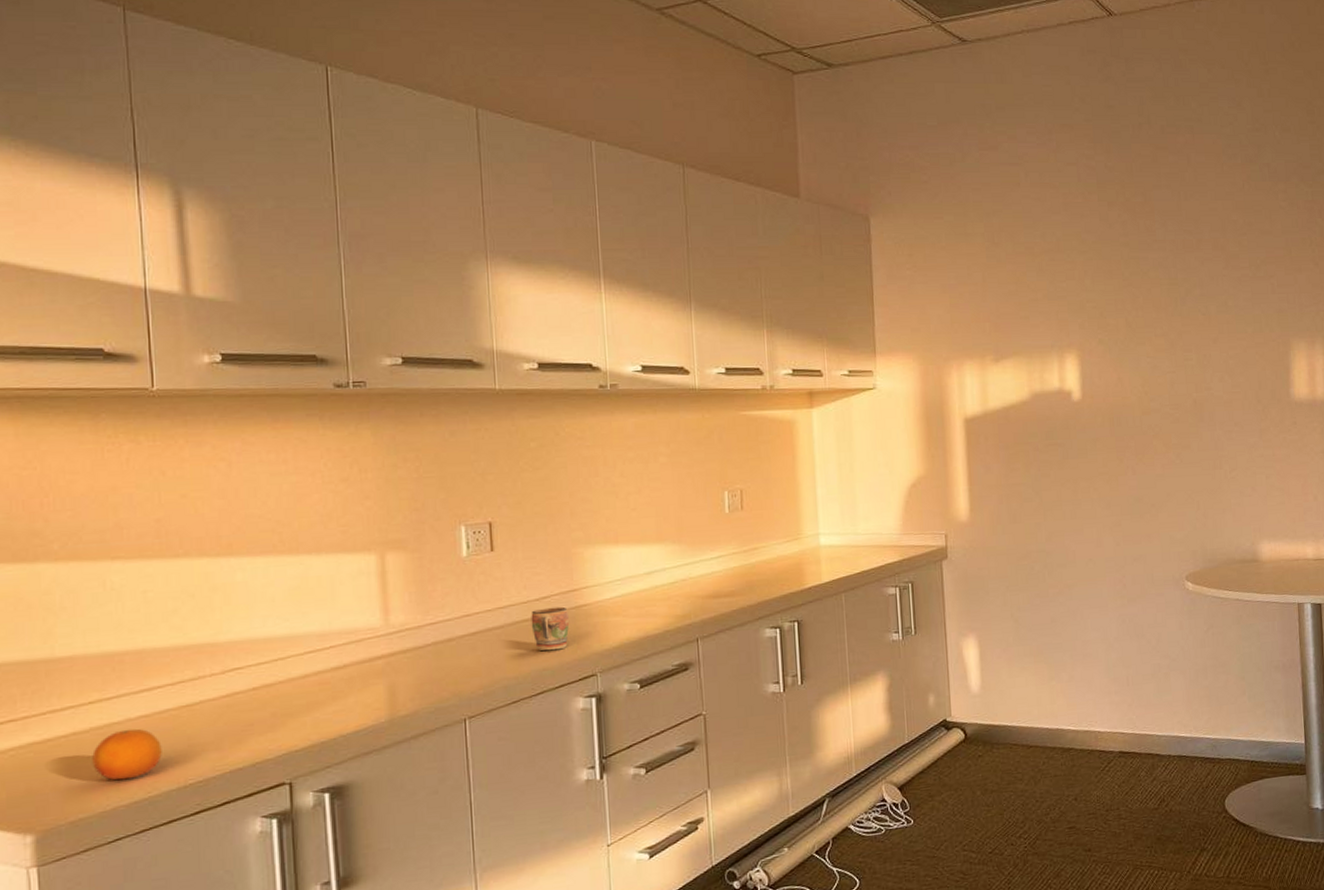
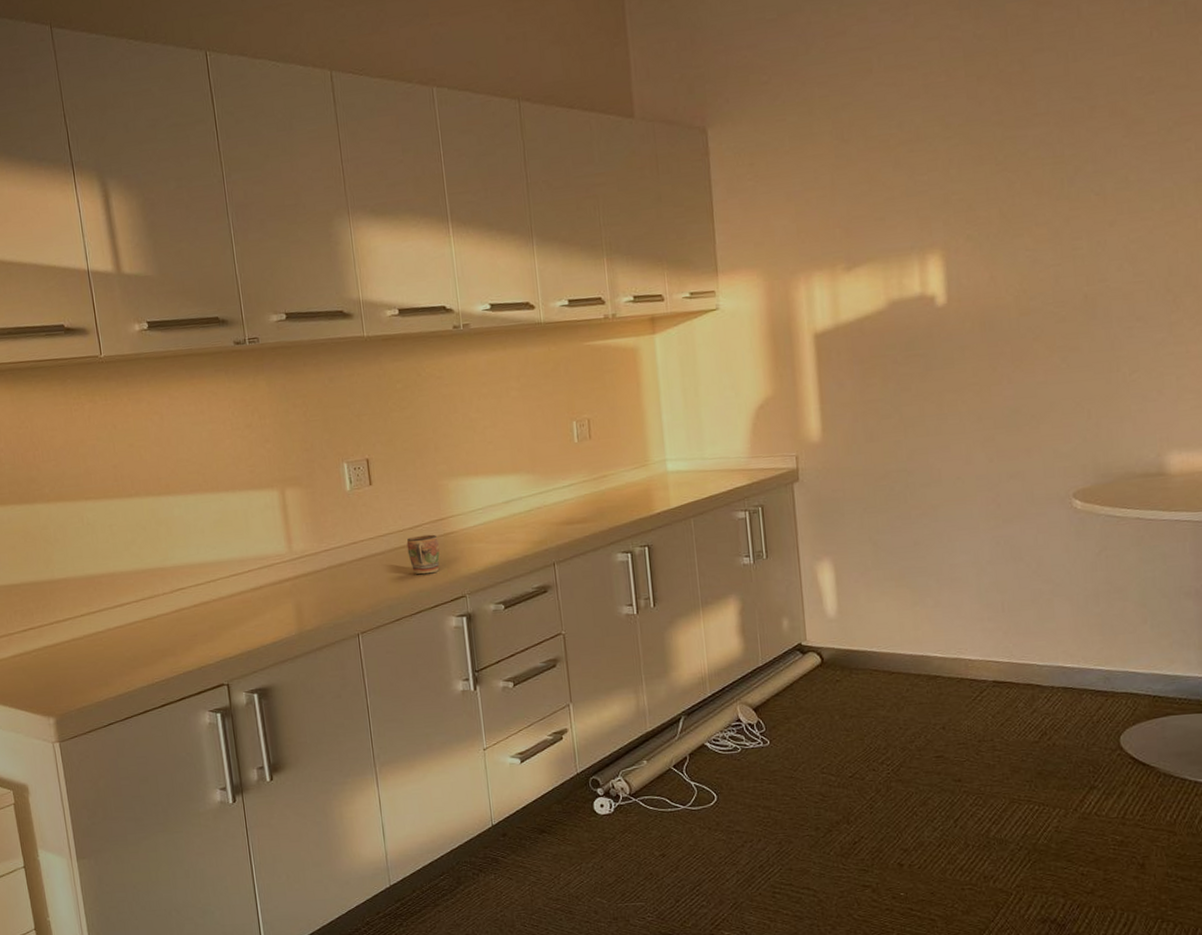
fruit: present [92,728,162,781] -> none [87,636,135,678]

